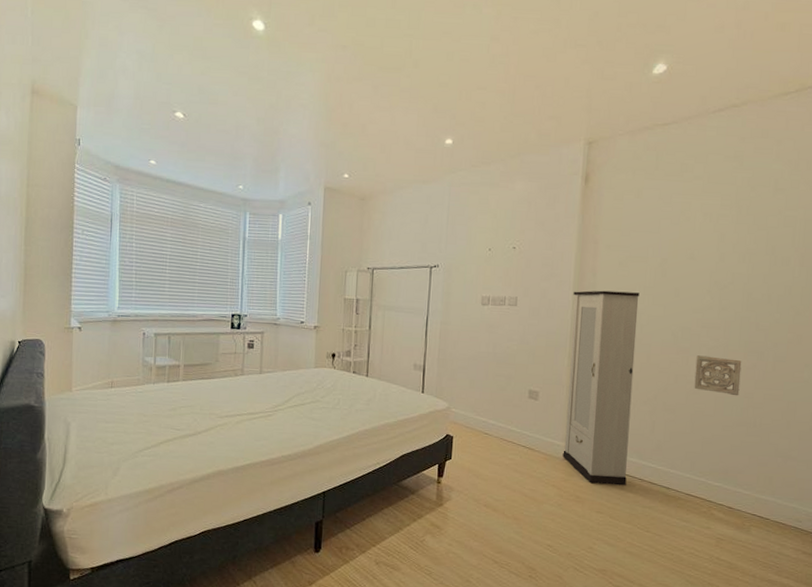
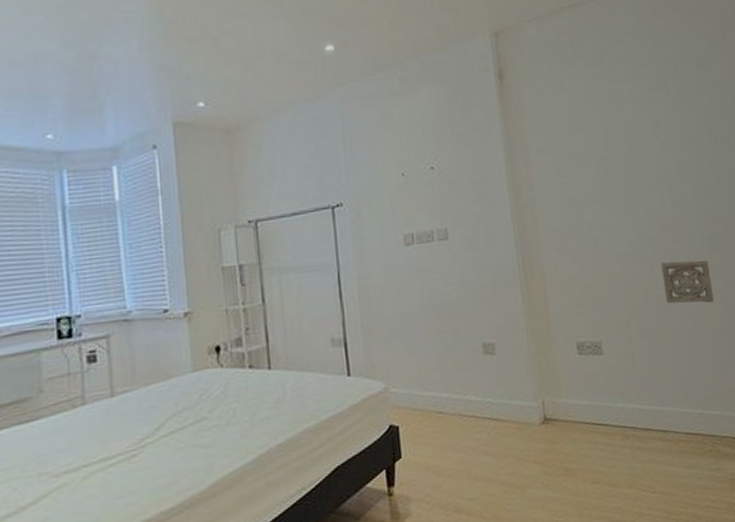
cabinet: present [562,290,640,486] -> none [511,200,619,448]

